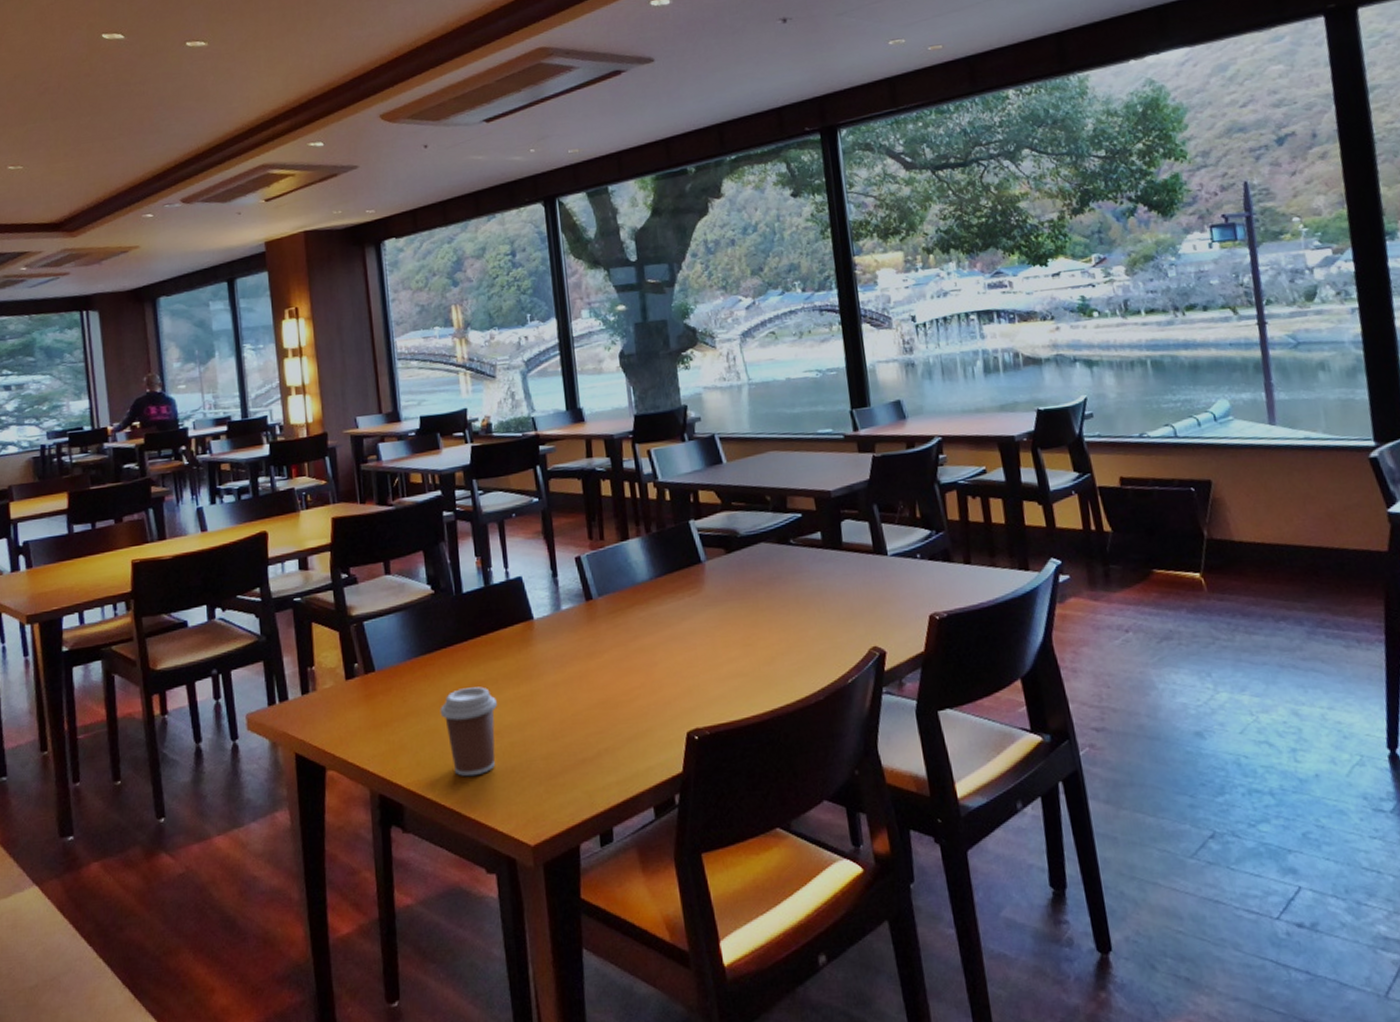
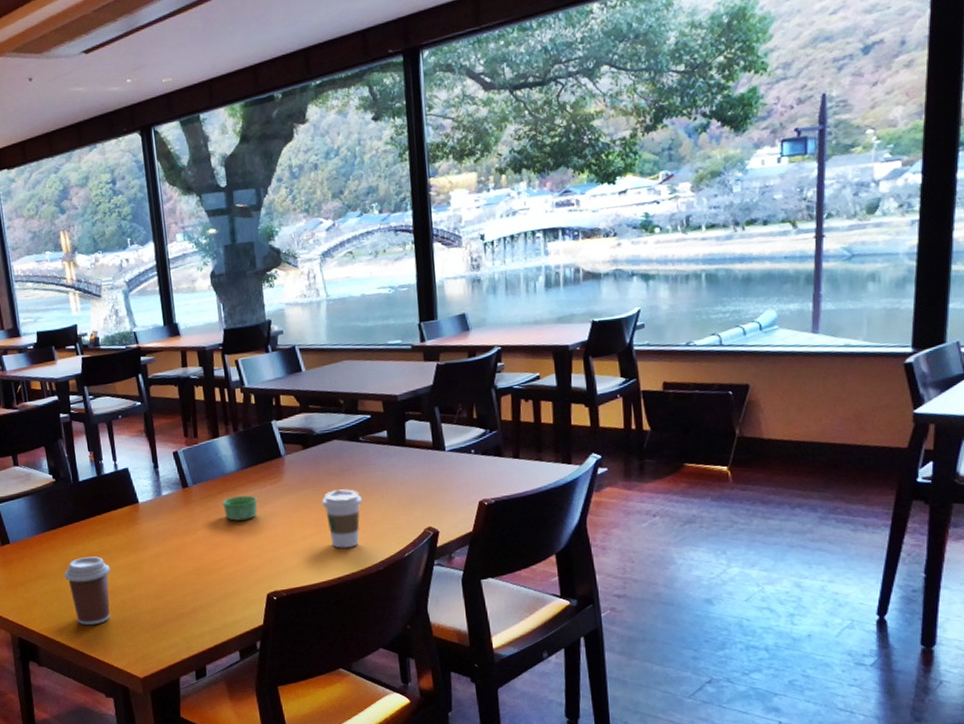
ramekin: none [633,609,674,641] -> present [223,495,258,521]
coffee cup: none [749,601,796,674] -> present [322,489,362,548]

